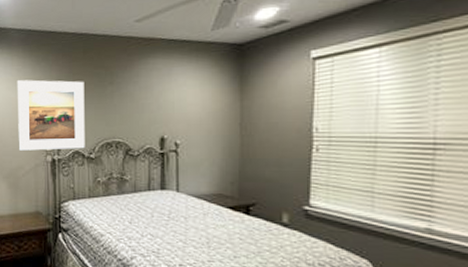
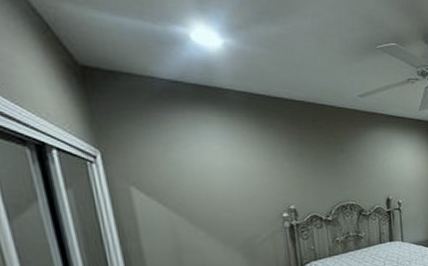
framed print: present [17,80,85,151] -> none [242,146,322,219]

